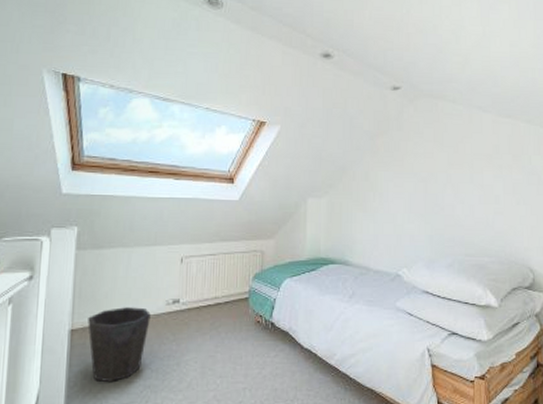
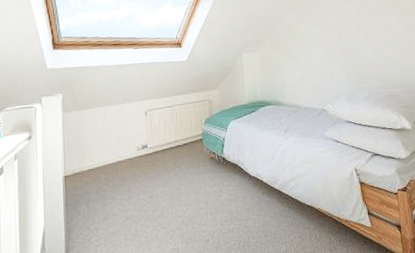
waste bin: present [88,307,151,382] -> none [77,154,126,216]

